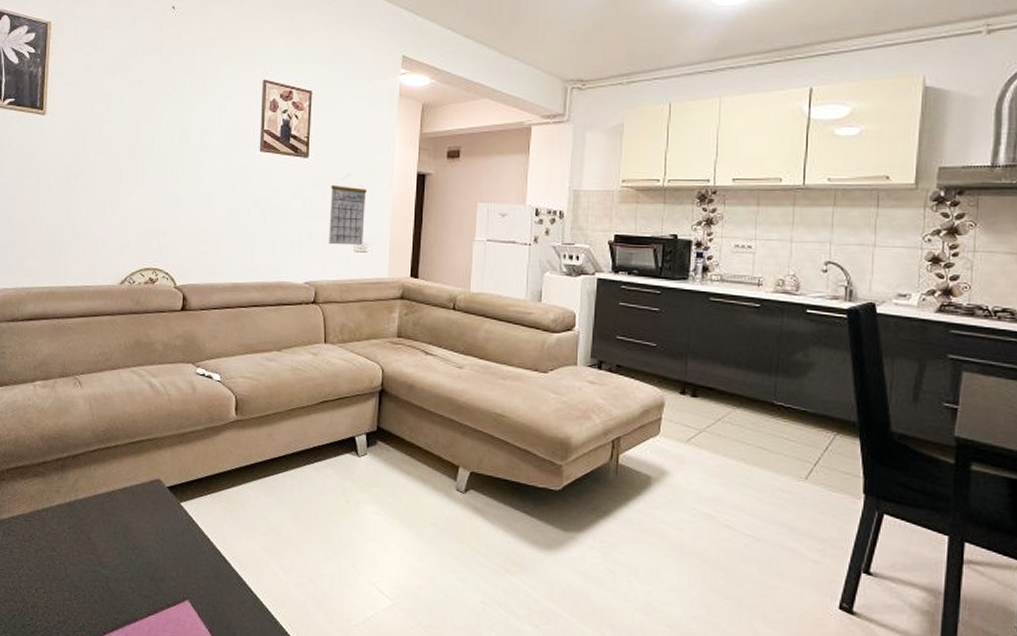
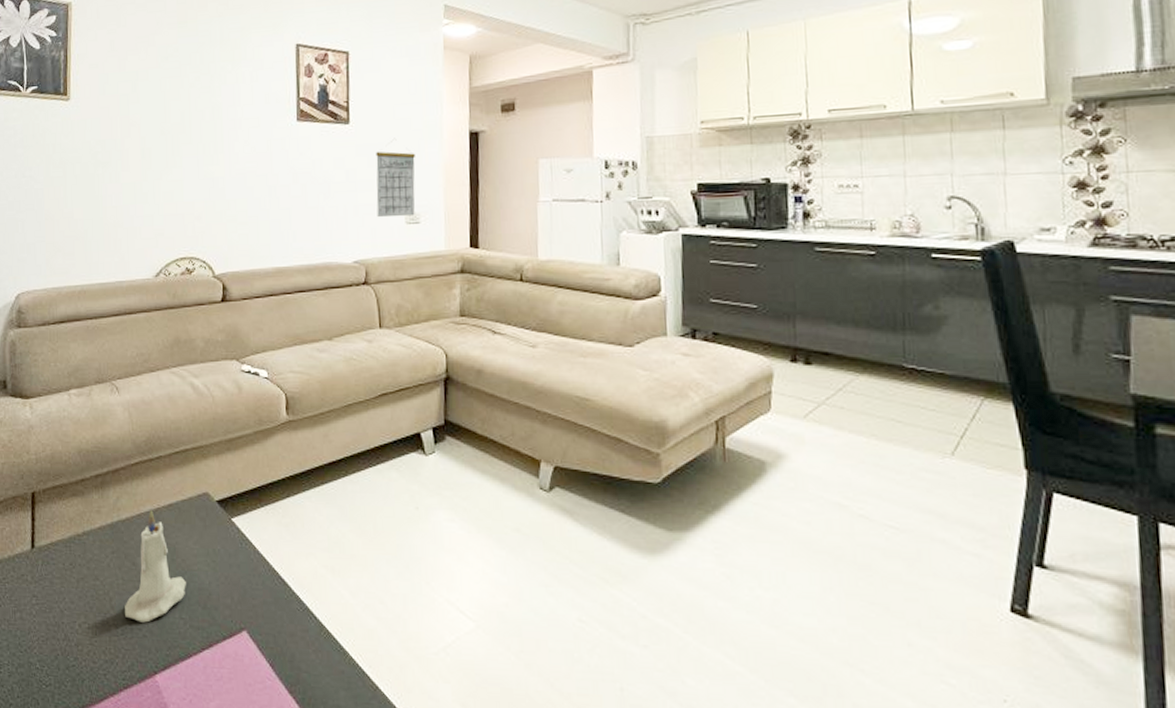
candle: none [79,492,136,590] -> present [125,510,186,623]

